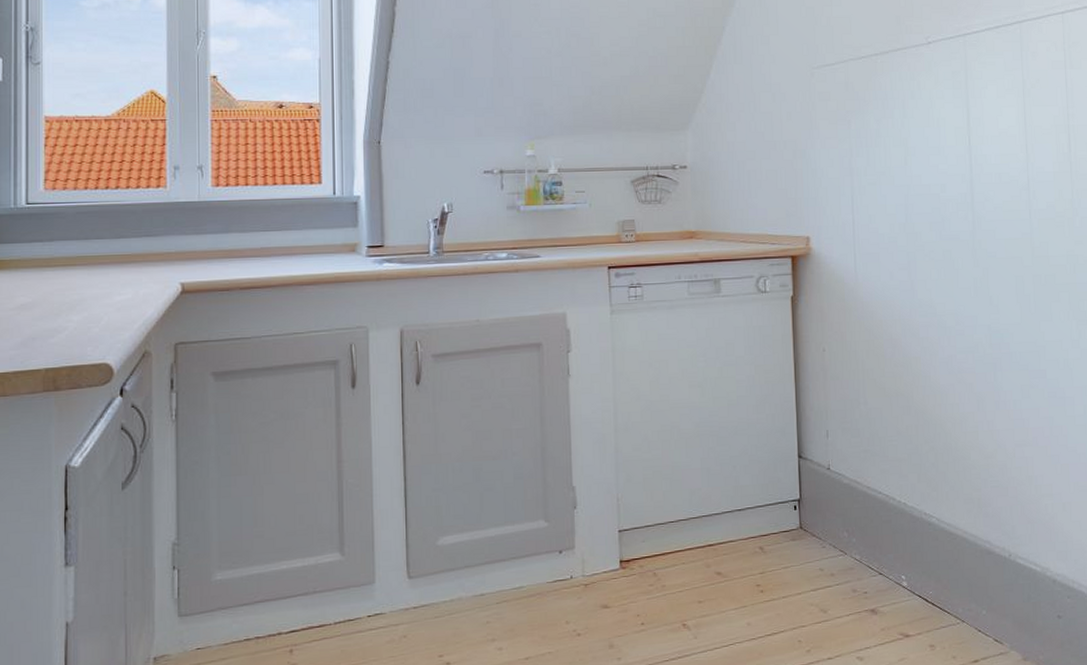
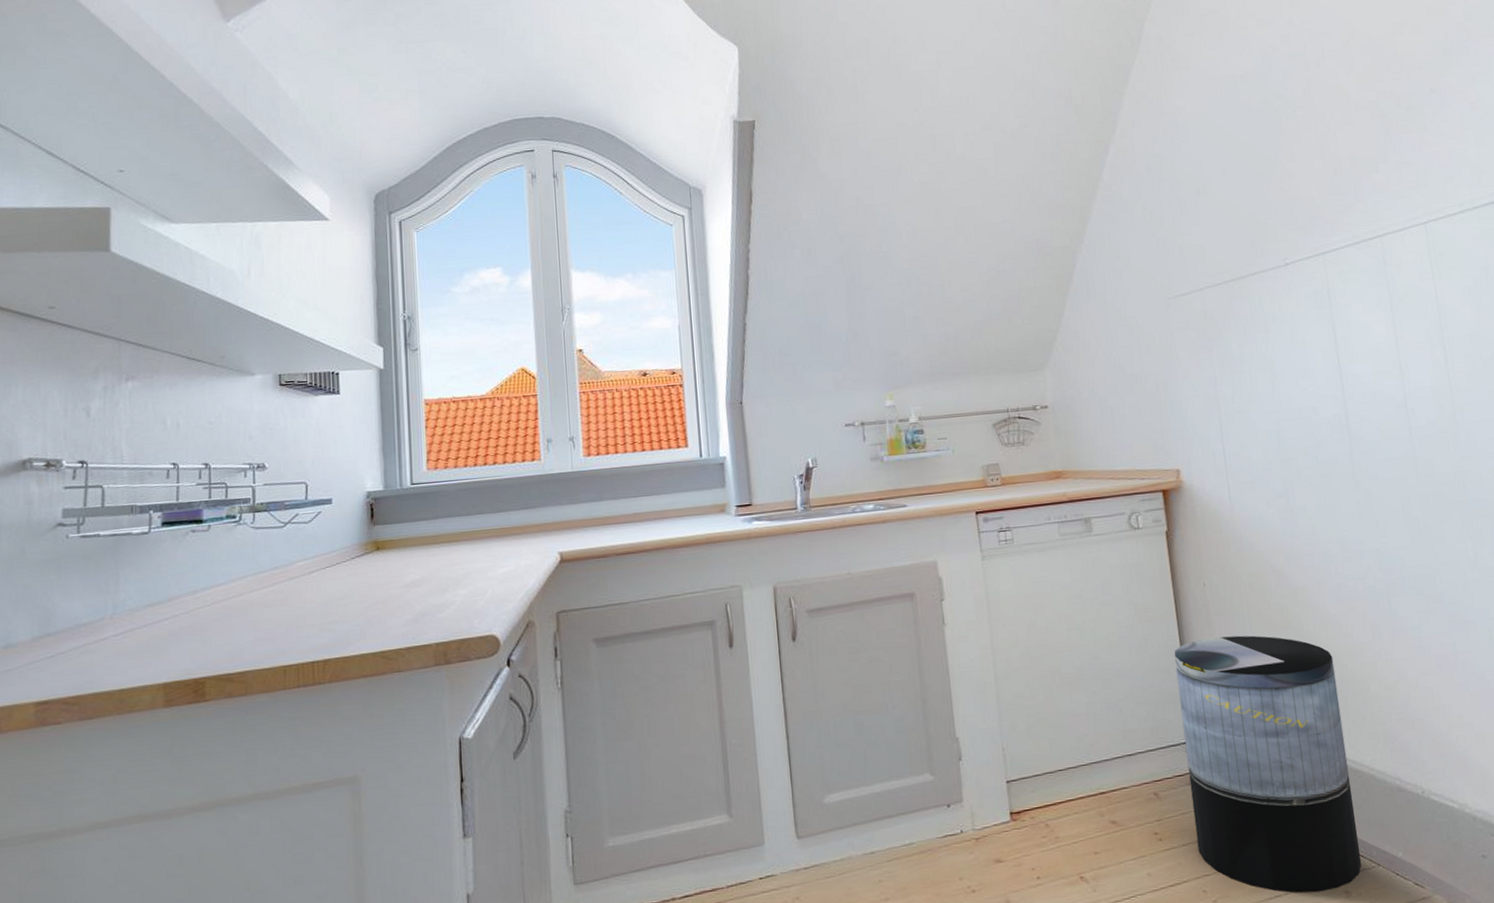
trash can: none [789,400,948,646] -> present [1174,635,1362,893]

